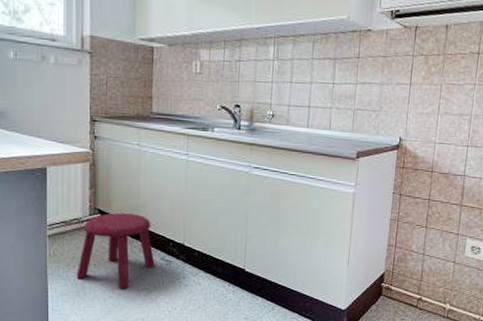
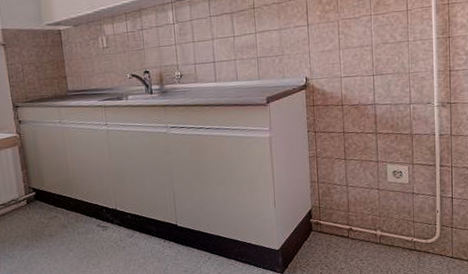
stool: present [76,213,155,288] -> none [21,187,93,259]

